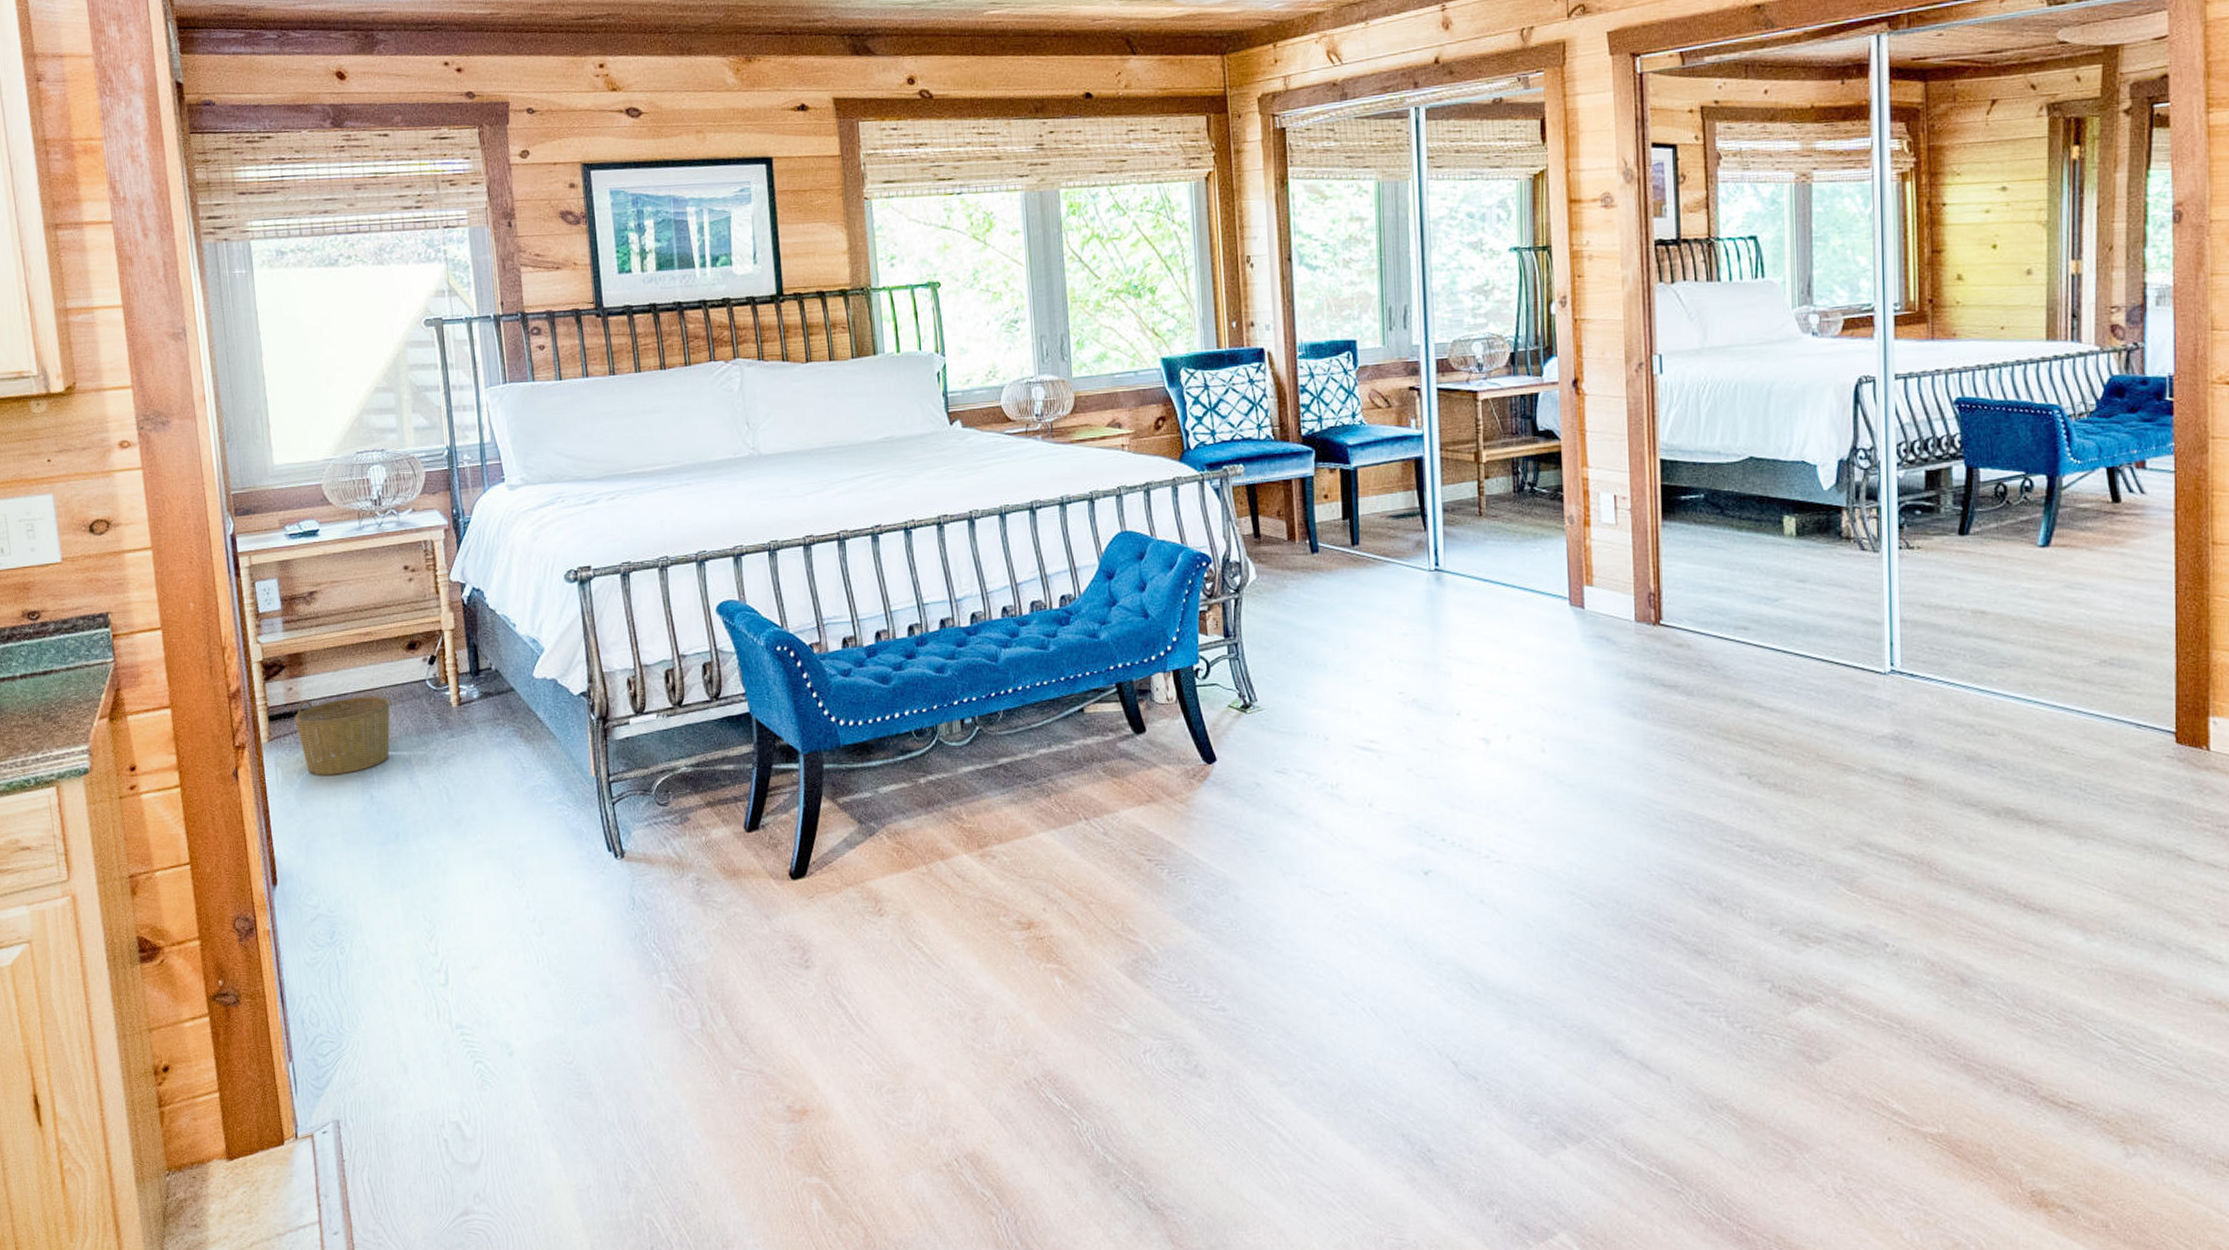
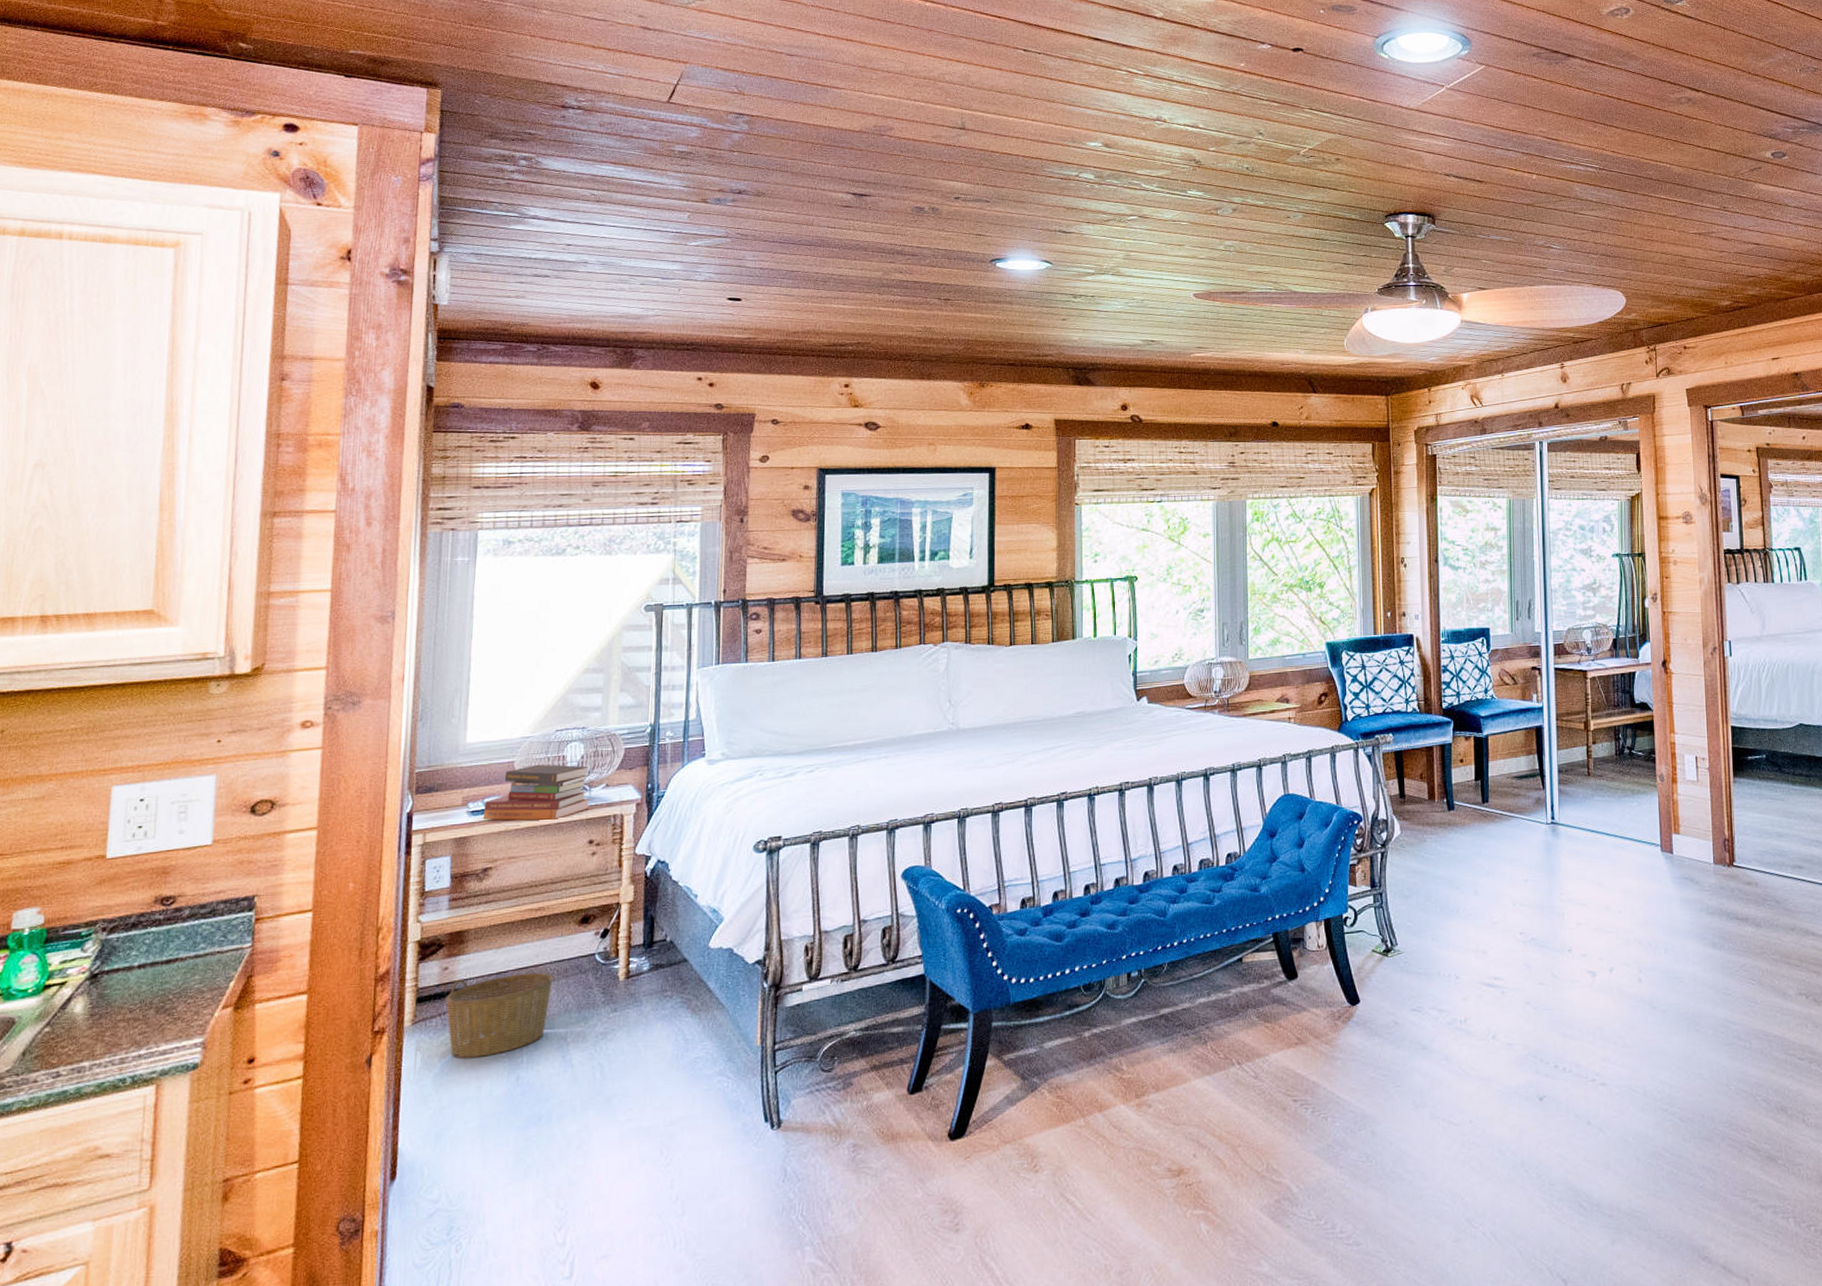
books: none [300,487,400,545] -> present [484,764,591,821]

